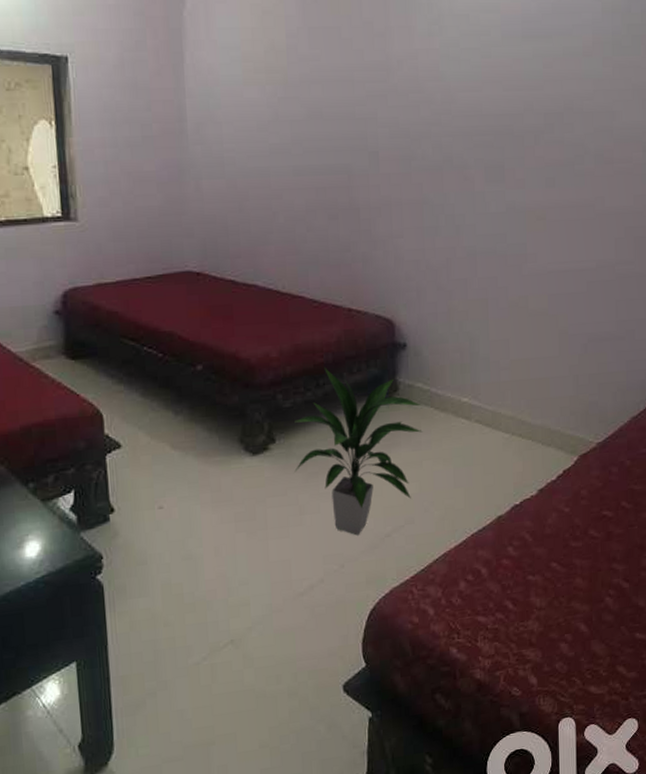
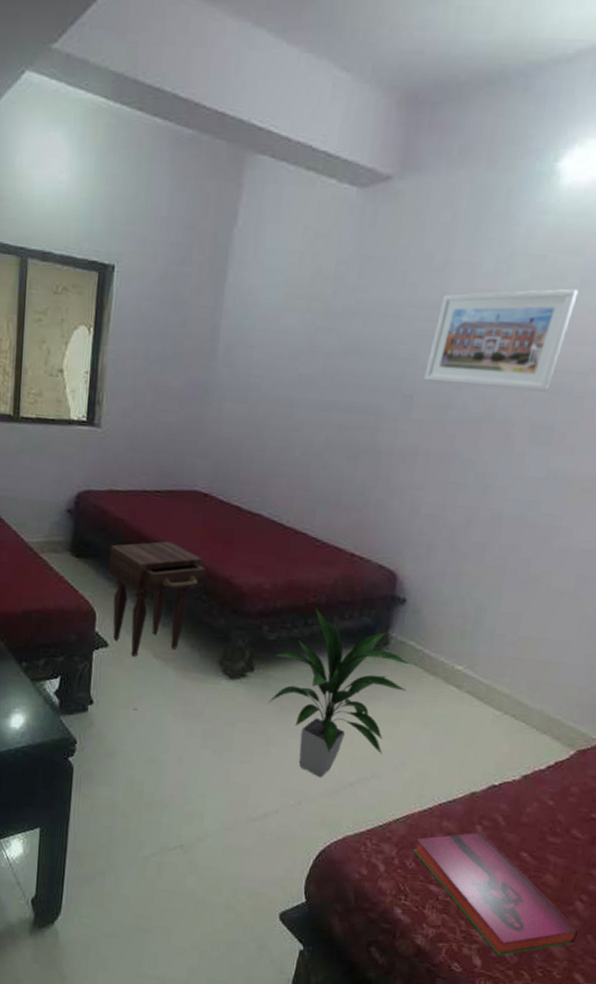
nightstand: none [107,326,212,453] -> present [108,541,207,657]
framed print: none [384,42,501,137] -> present [424,288,579,392]
hardback book: none [457,553,614,669] -> present [414,832,579,956]

